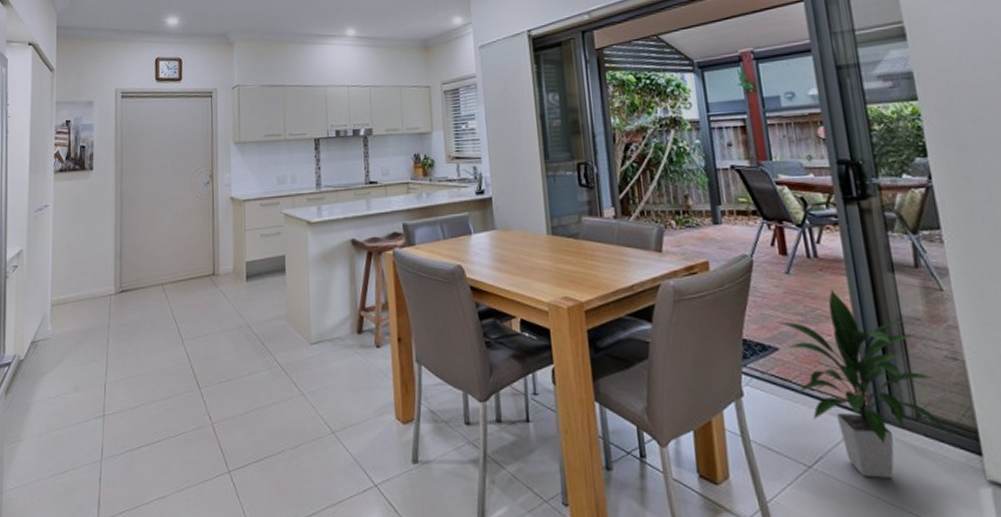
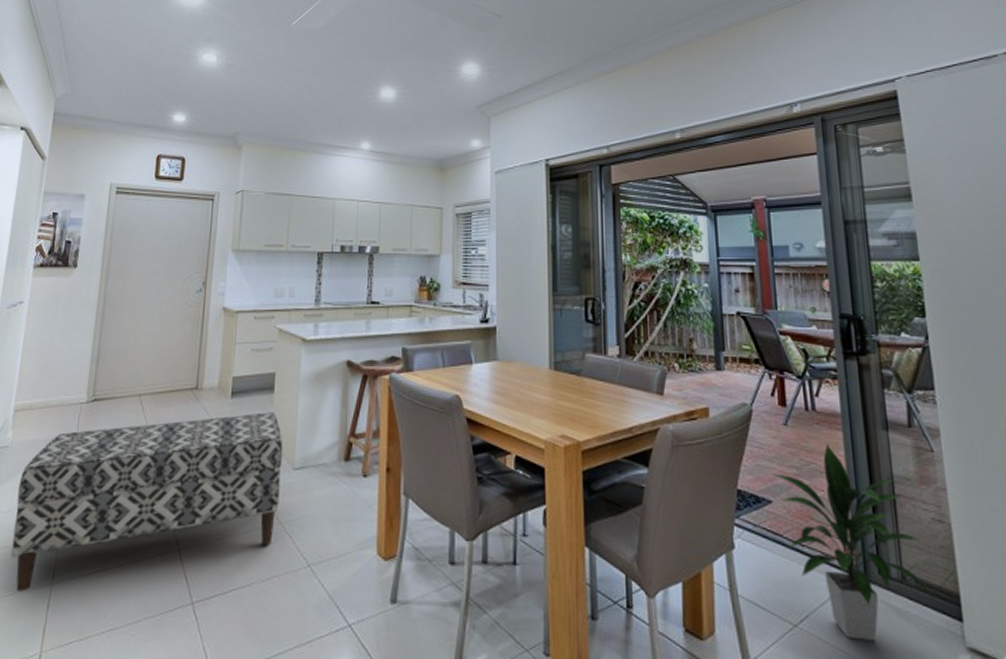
bench: none [62,292,300,468] -> present [11,412,284,591]

